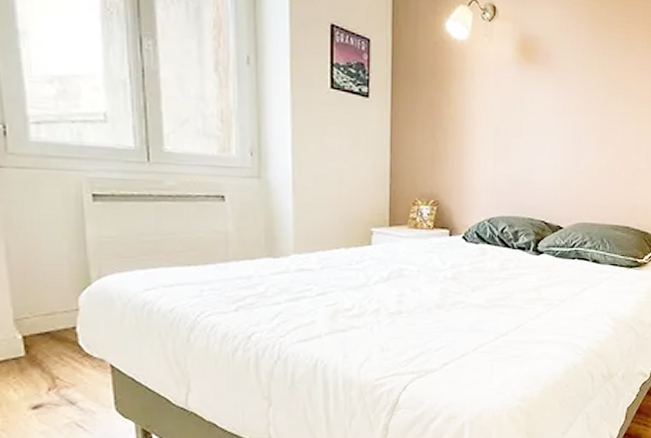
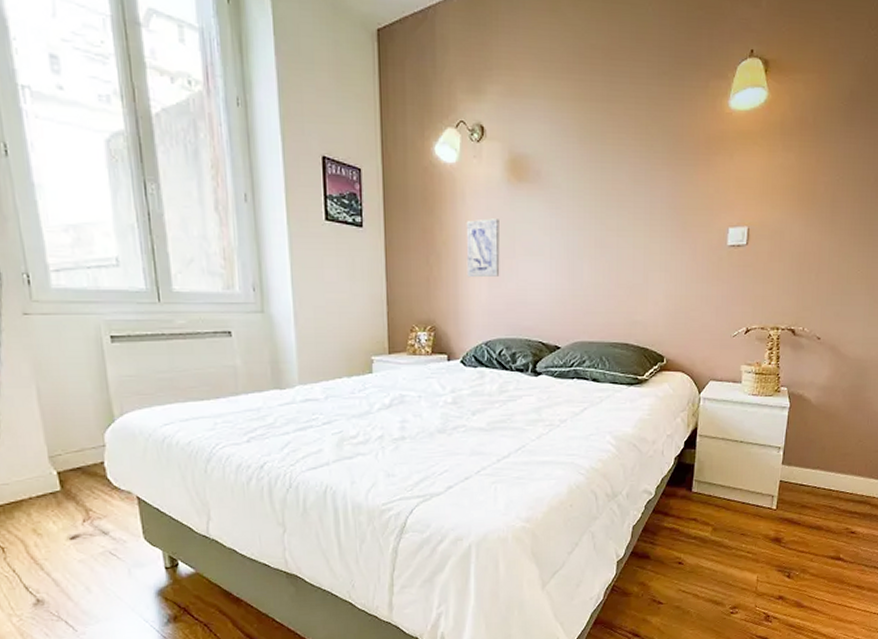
wall art: none [472,97,507,155] -> present [466,218,500,278]

